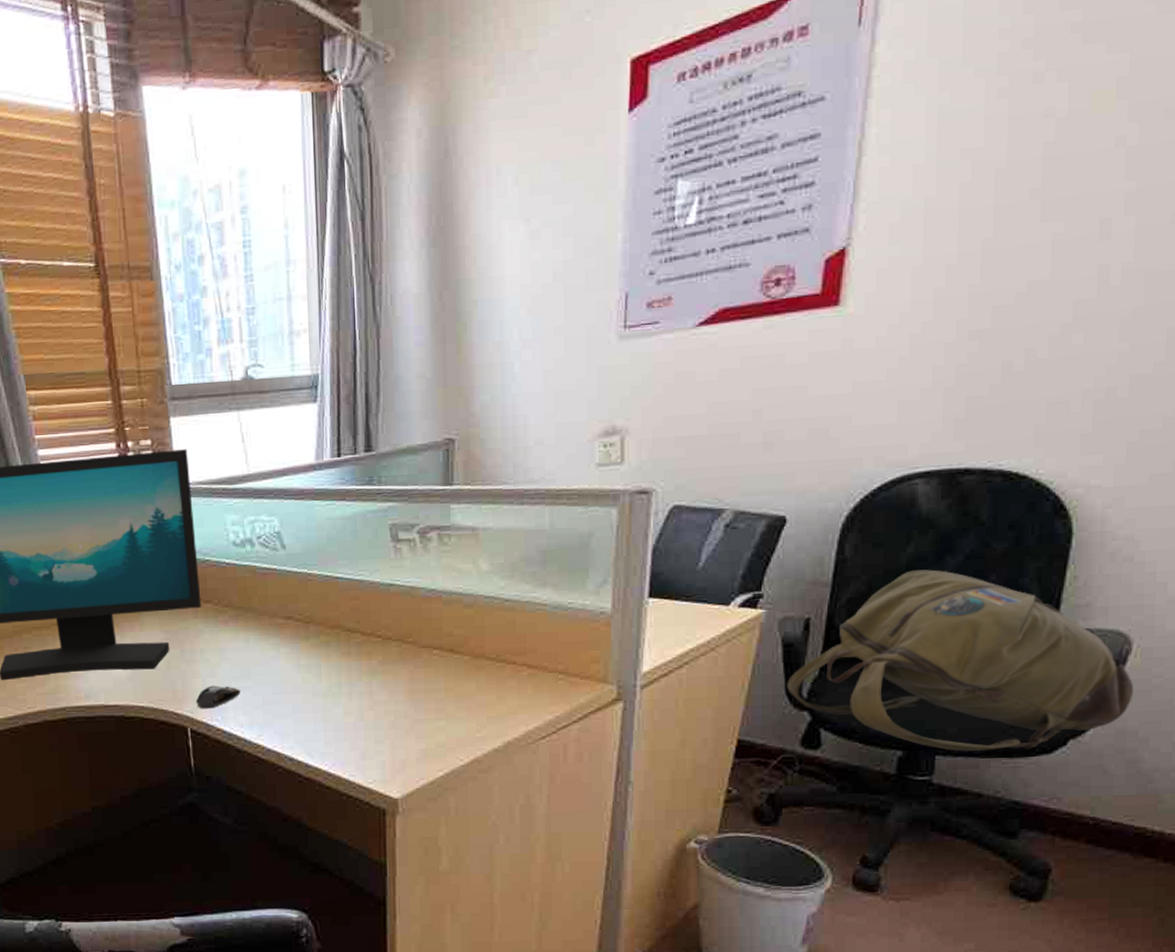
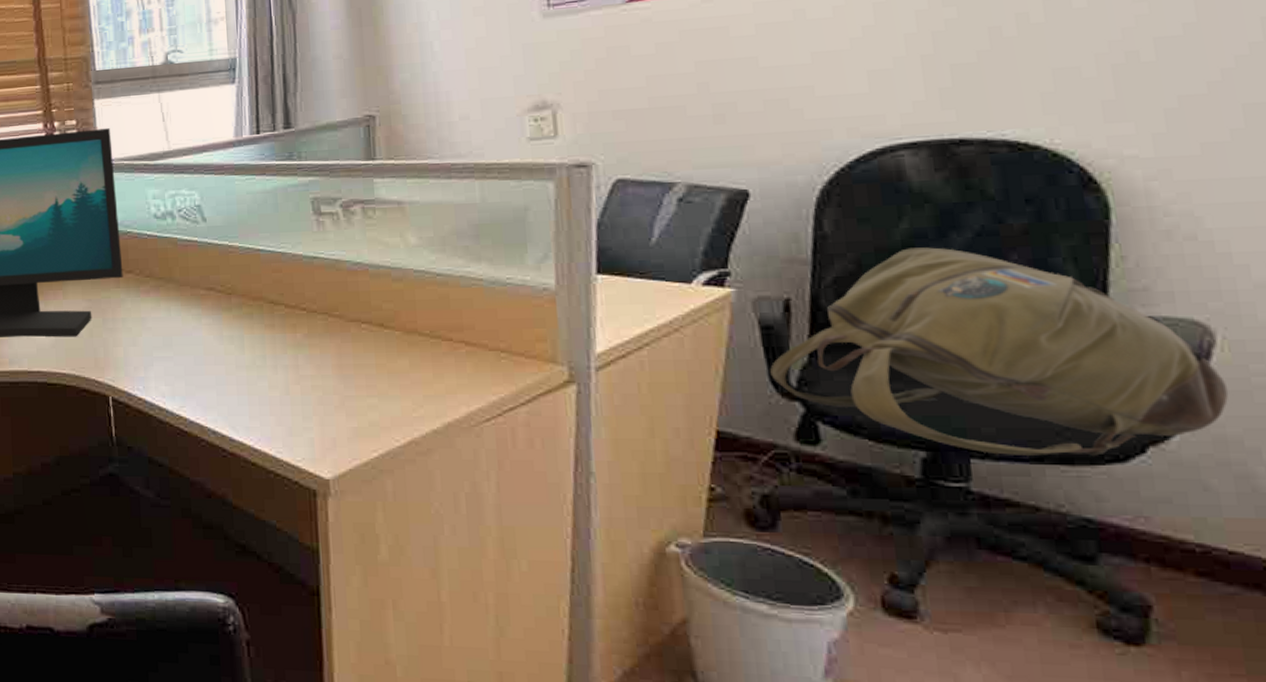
computer mouse: present [195,685,241,709] -> none [117,354,162,378]

